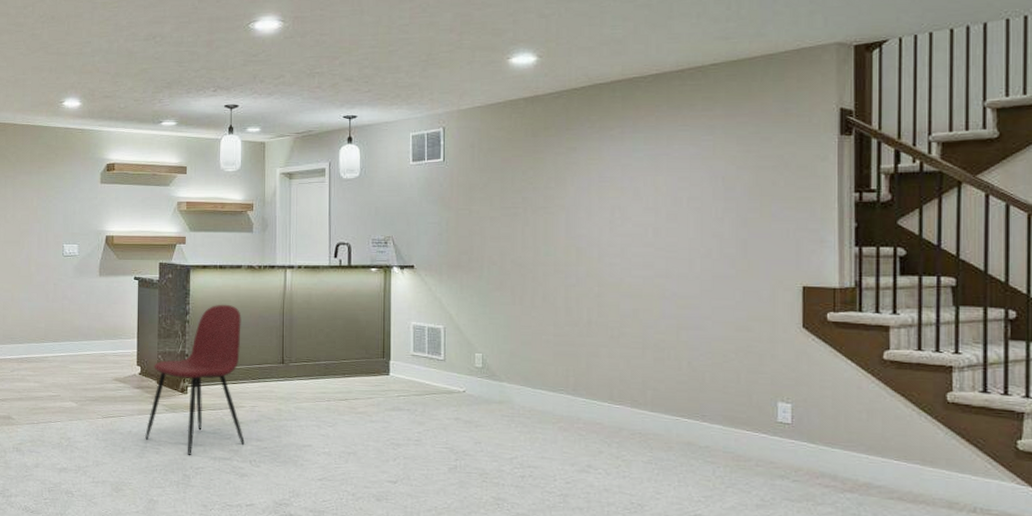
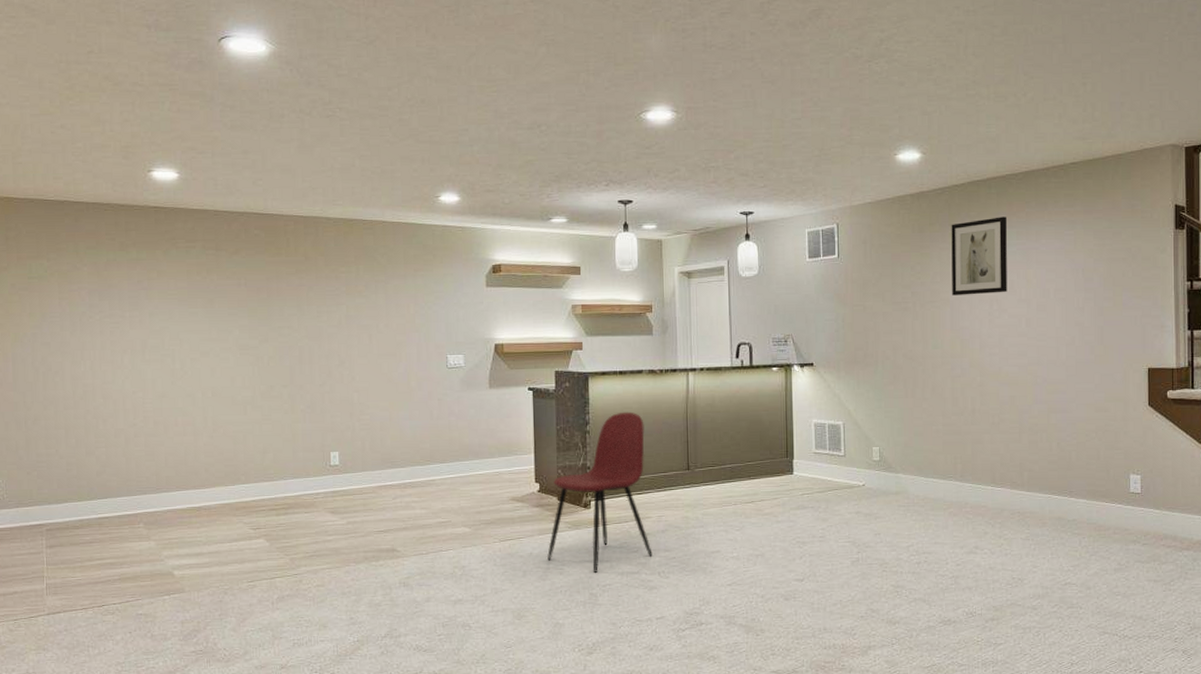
wall art: none [568,121,633,202] -> present [951,216,1007,296]

